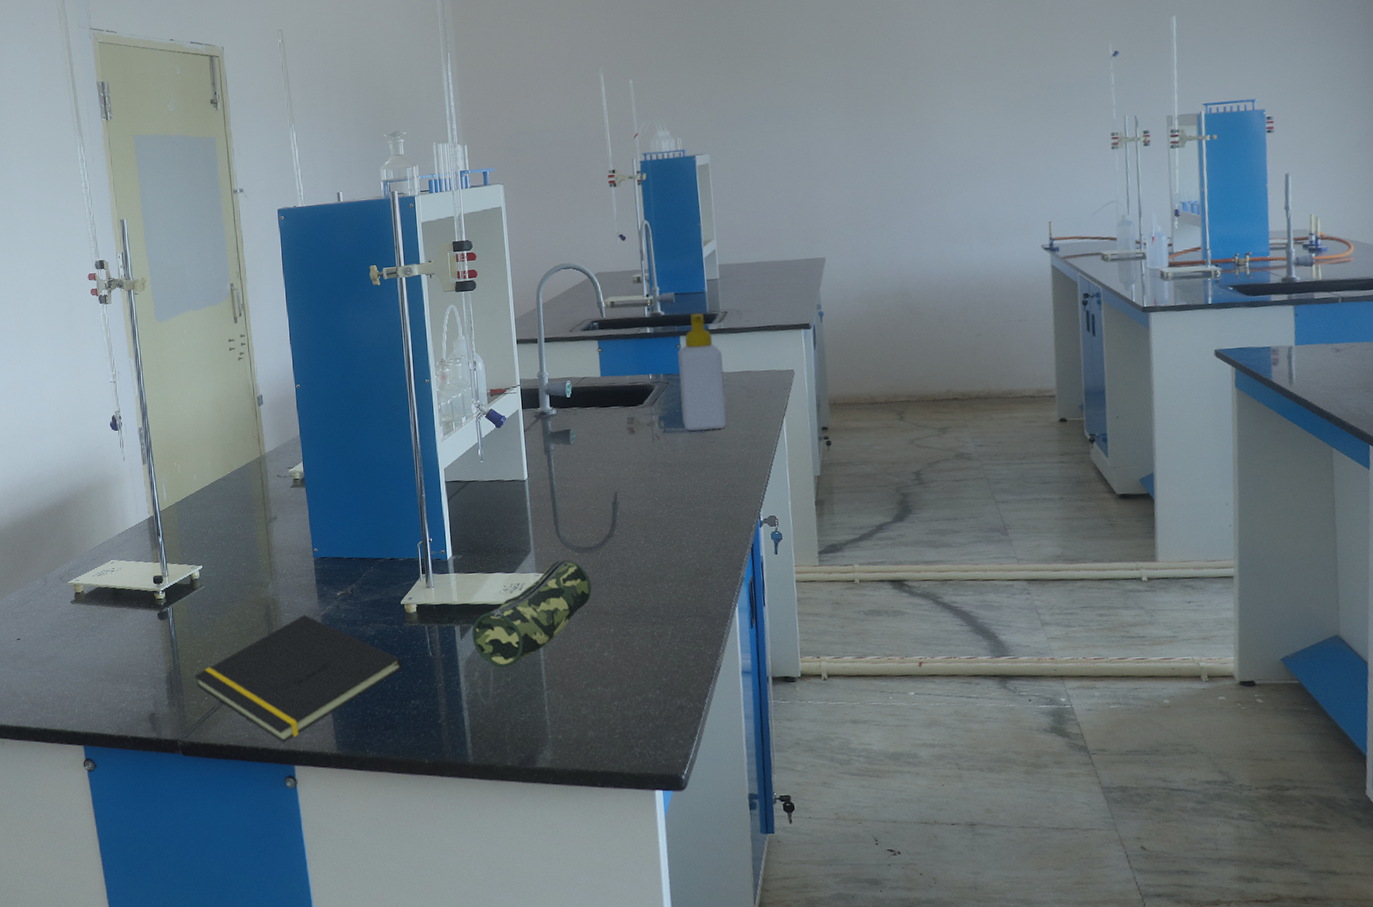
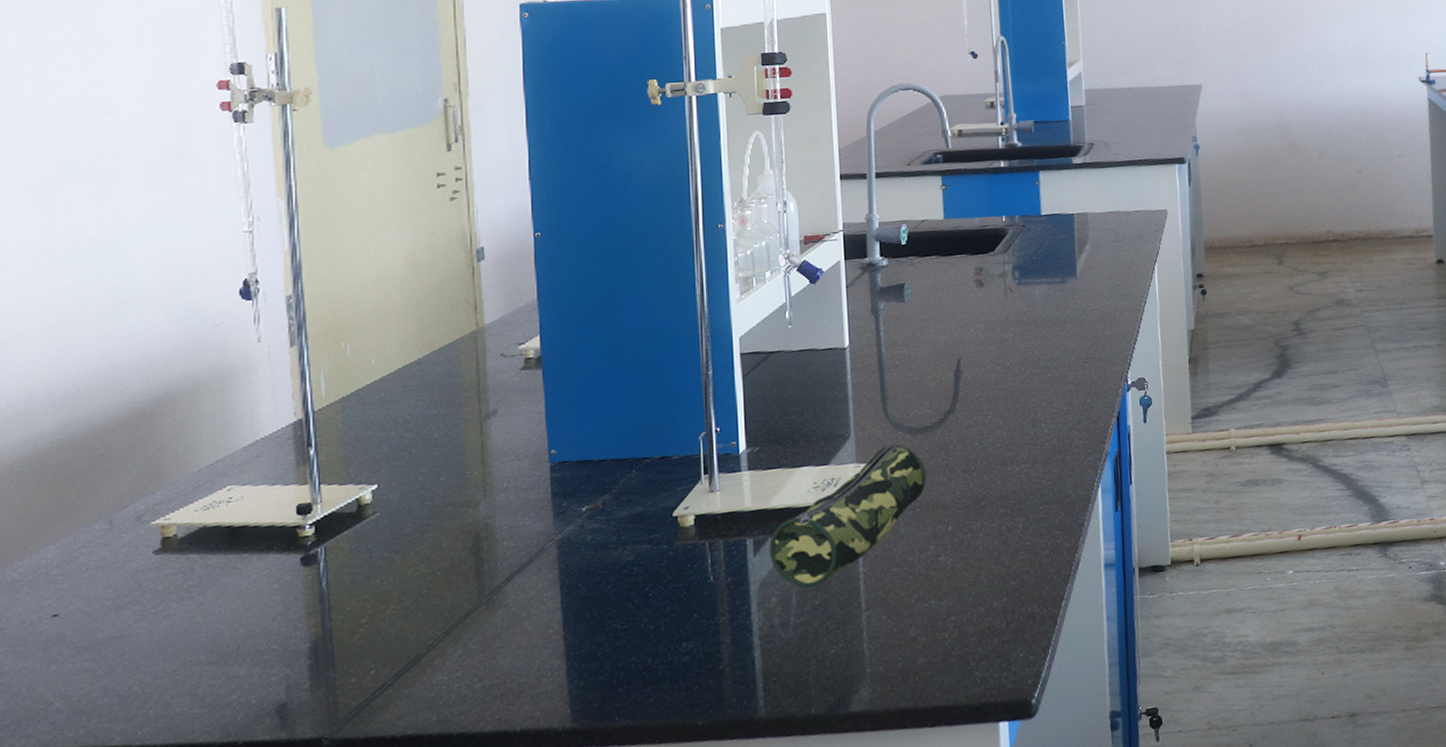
notepad: present [195,615,402,743] -> none [356,541,671,723]
soap bottle: present [678,313,727,431] -> none [1036,144,1092,282]

